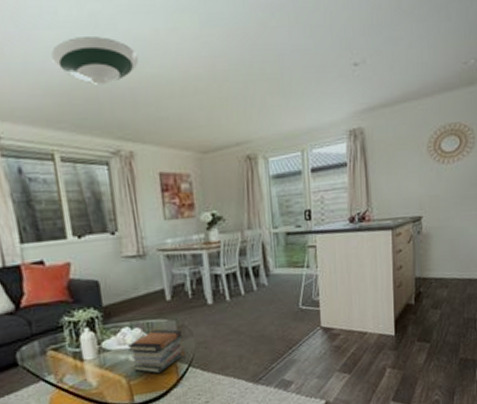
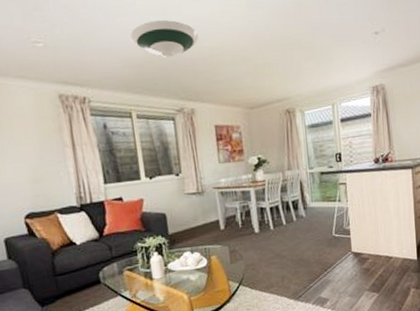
book stack: present [127,329,185,374] -> none [188,253,236,291]

